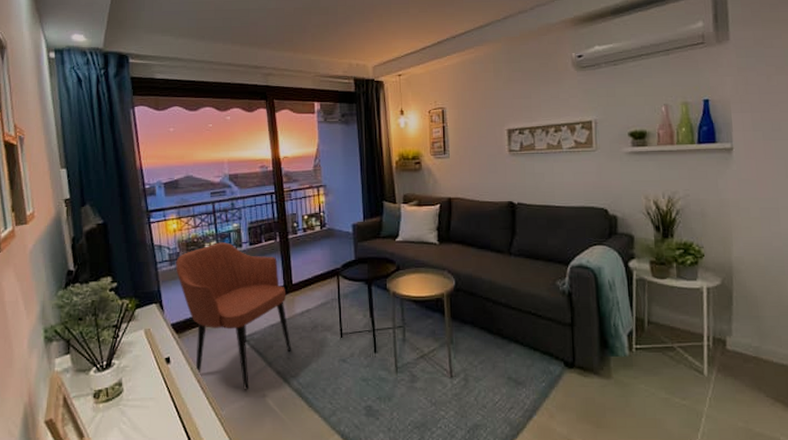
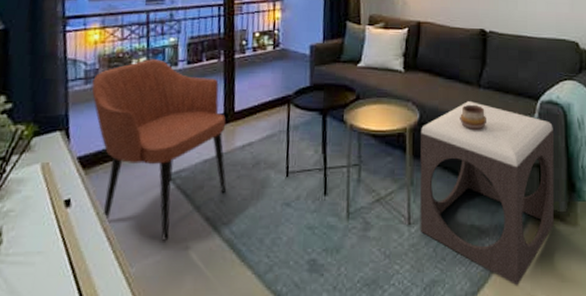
footstool: none [457,268,588,431] -> present [419,101,555,286]
decorative bowl: none [493,272,518,294] -> present [460,105,486,130]

